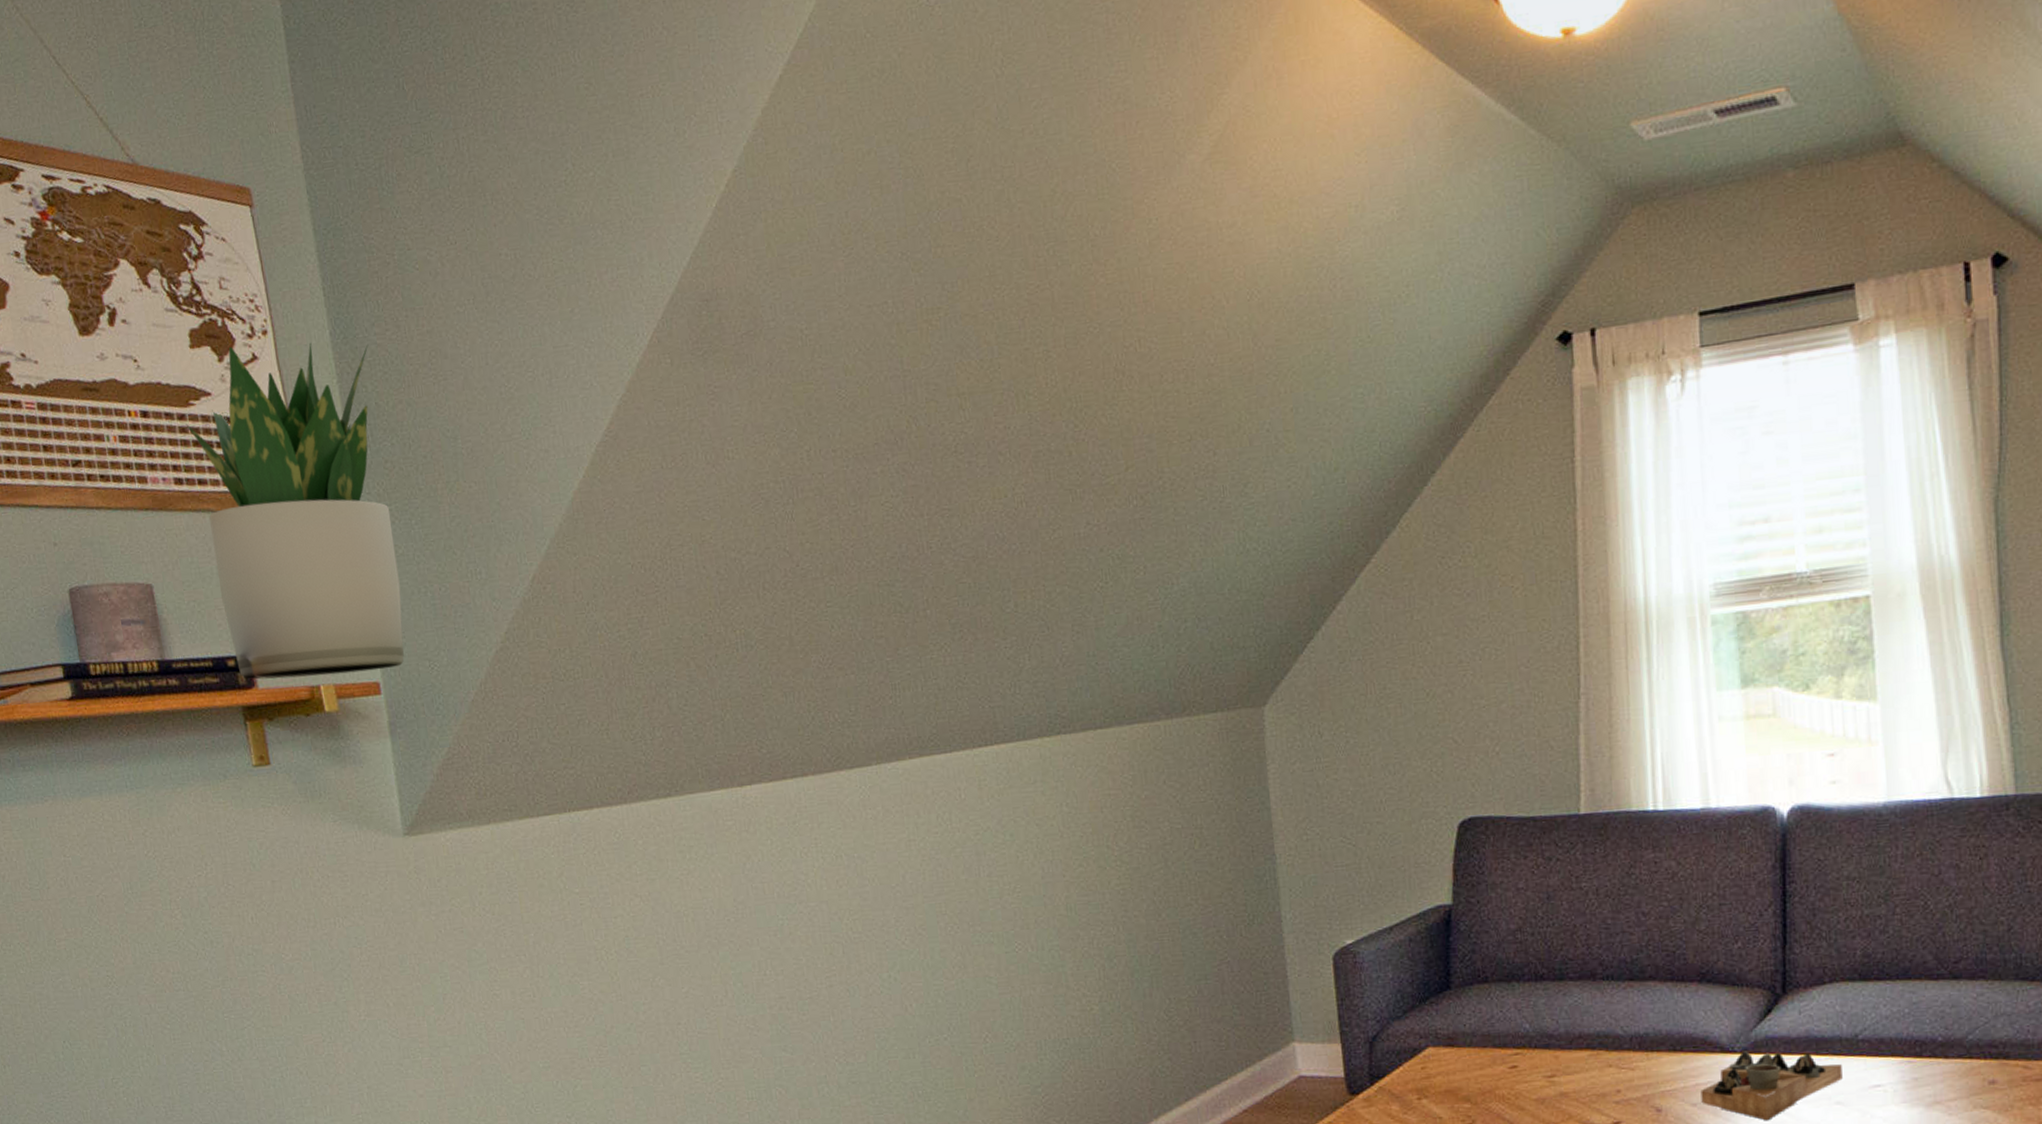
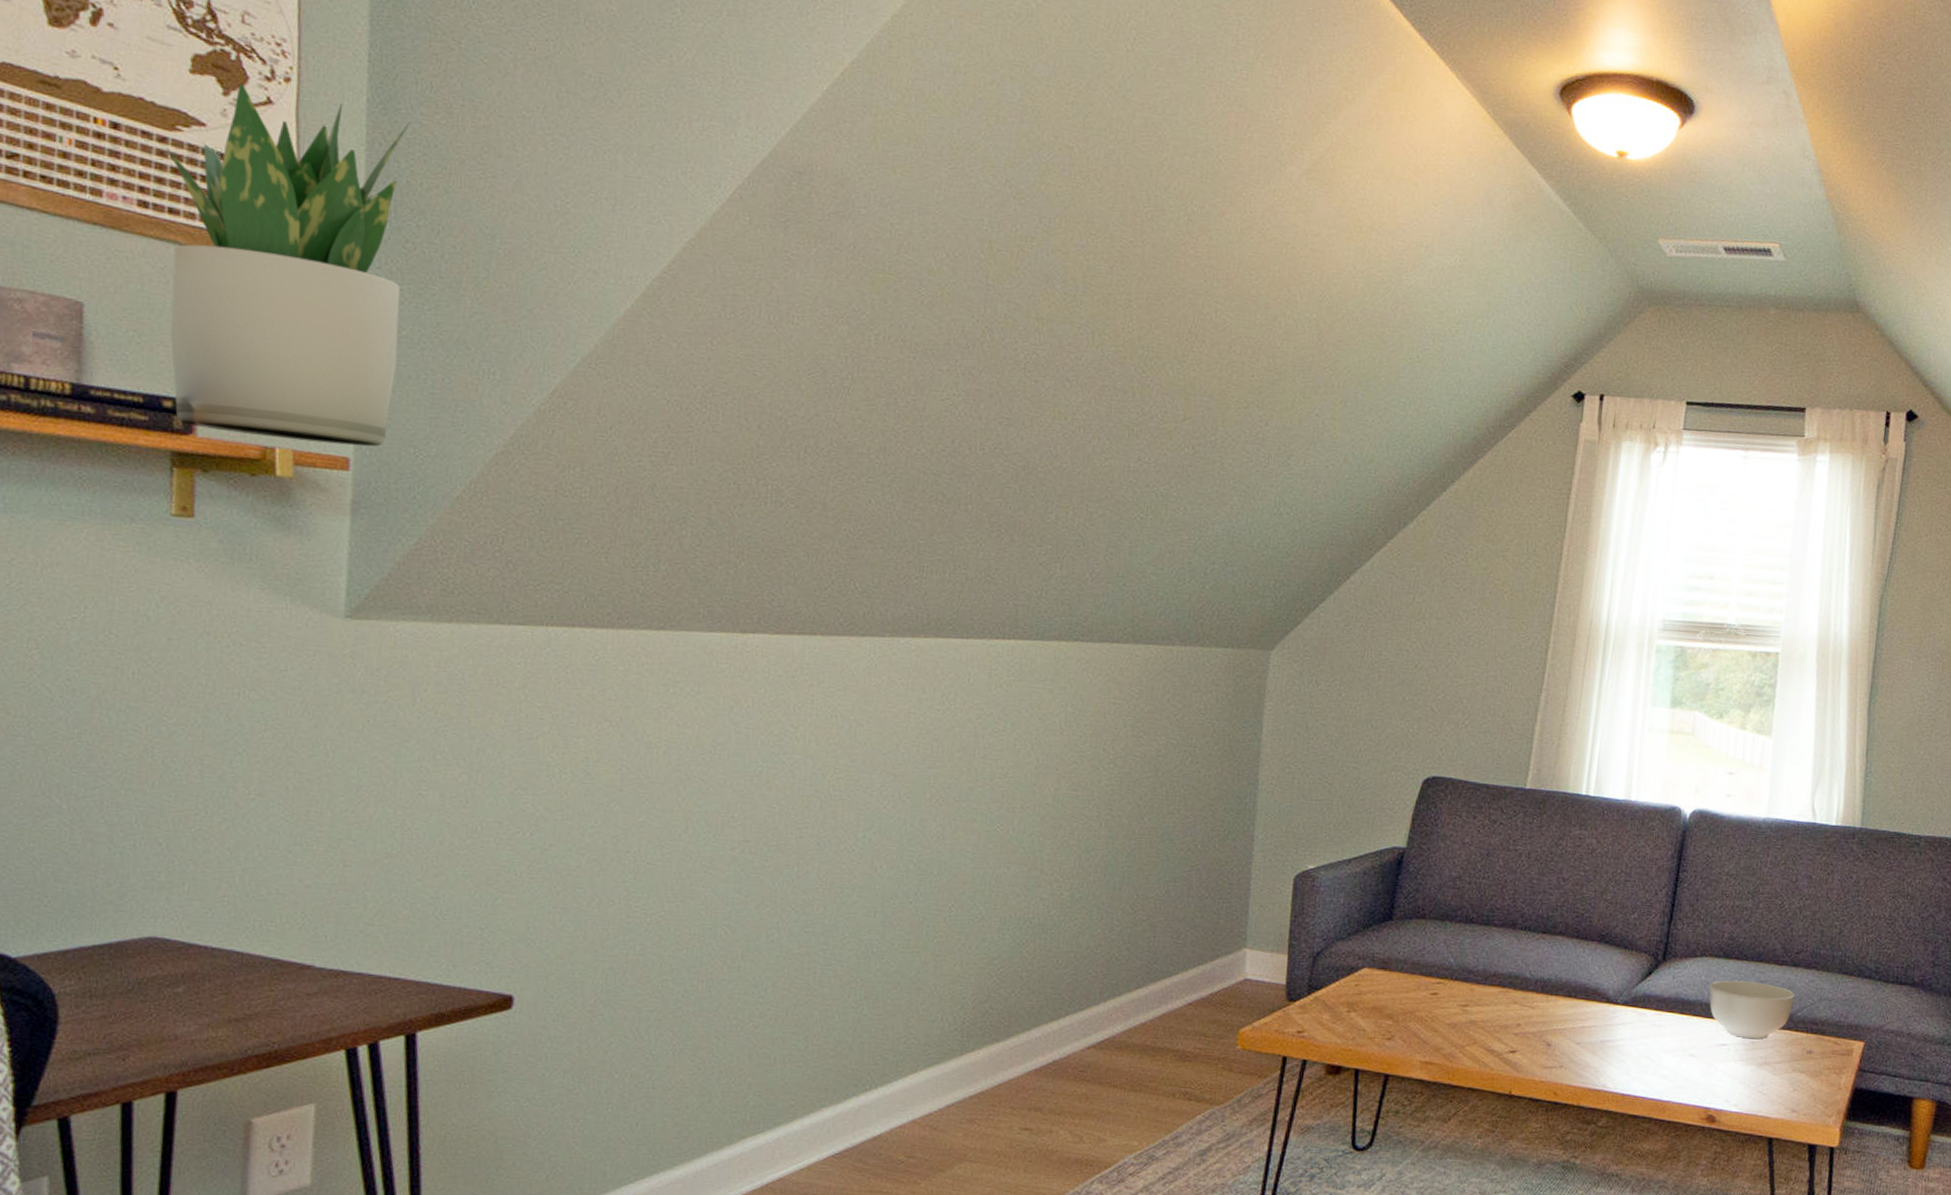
decorative tray: present [1700,1051,1843,1121] -> none [1584,1003,1699,1064]
bowl: none [1846,1004,1962,1075] -> present [1708,980,1795,1039]

